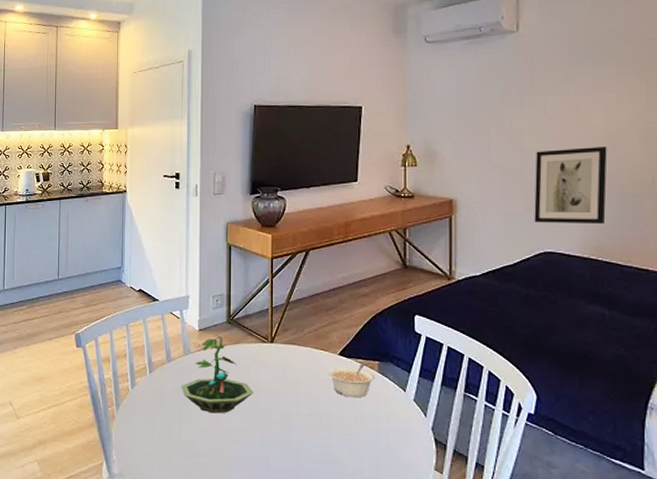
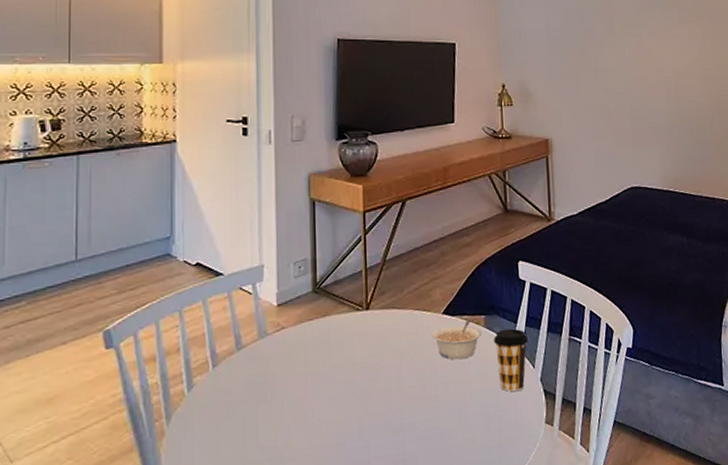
terrarium: present [181,334,254,414] -> none [256,308,348,406]
coffee cup: none [387,376,422,436] -> present [494,328,529,392]
wall art: present [534,147,607,225] -> none [619,86,679,160]

